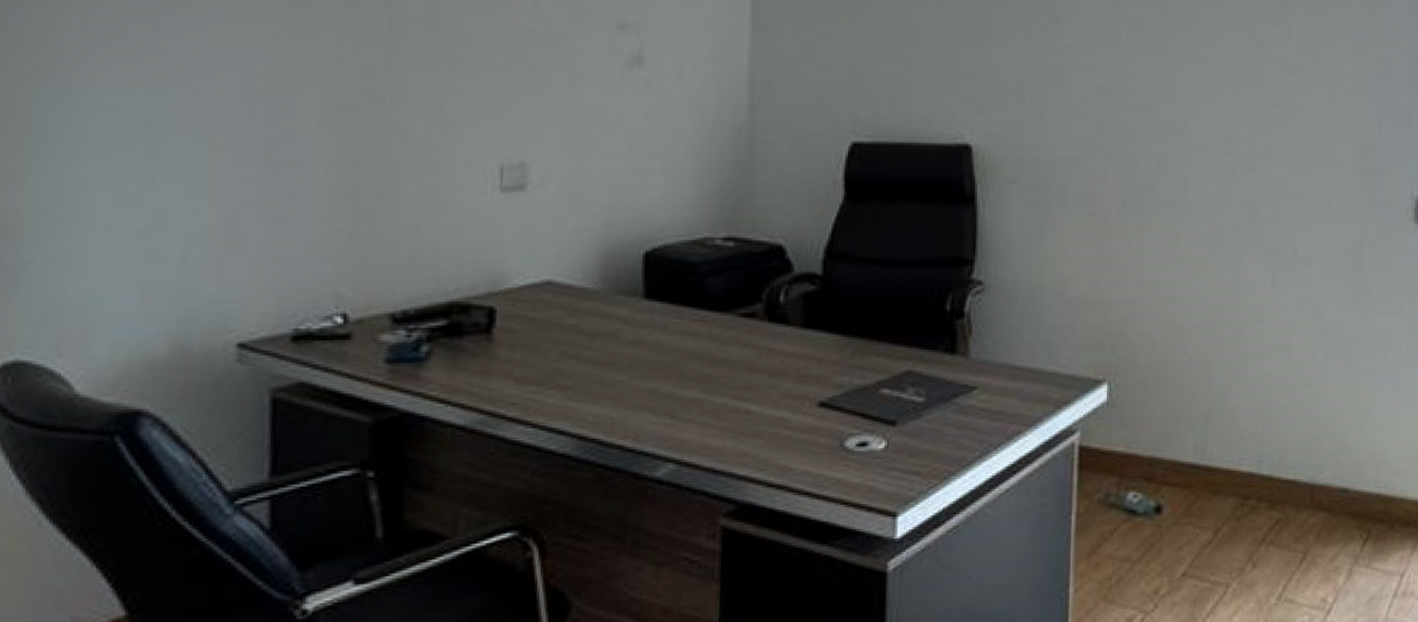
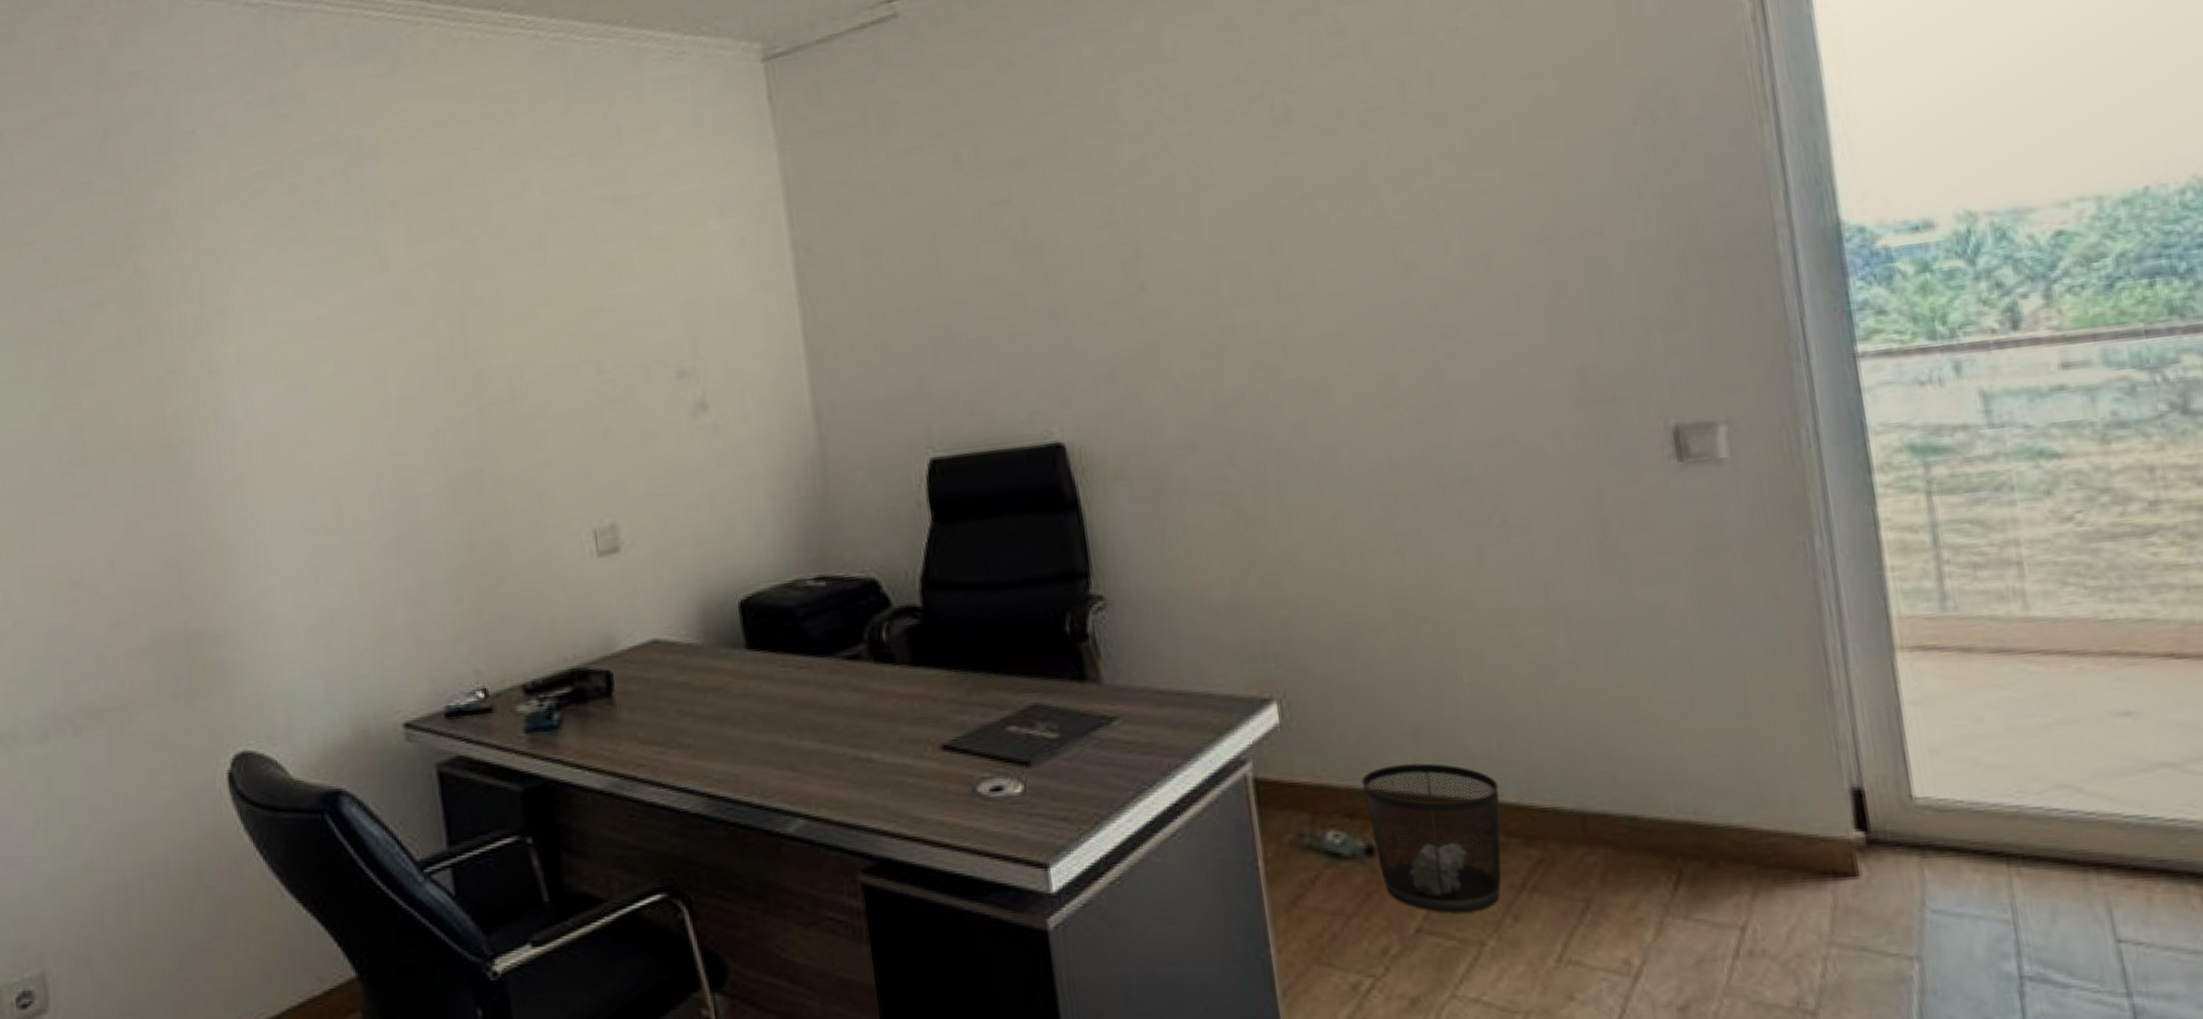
waste bin: none [1161,440,1259,560] -> present [1361,763,1502,913]

